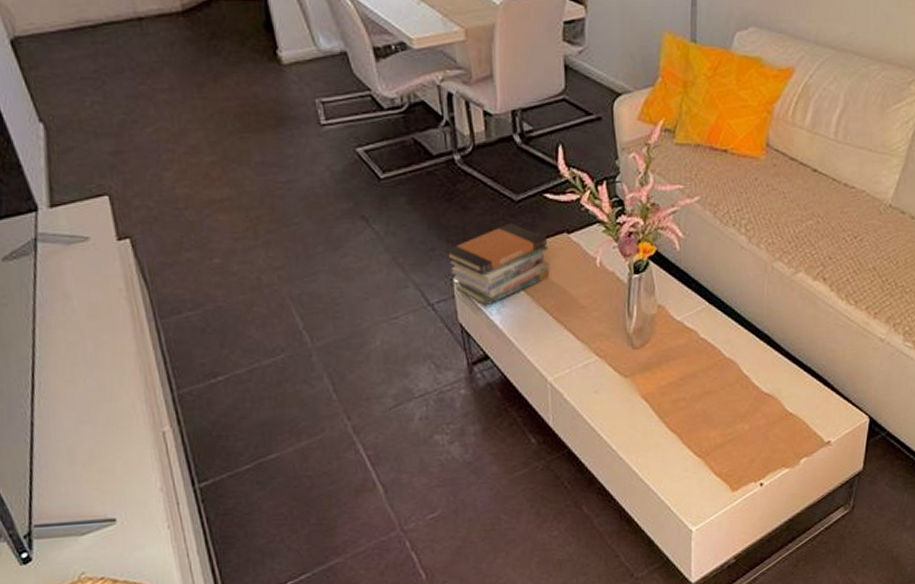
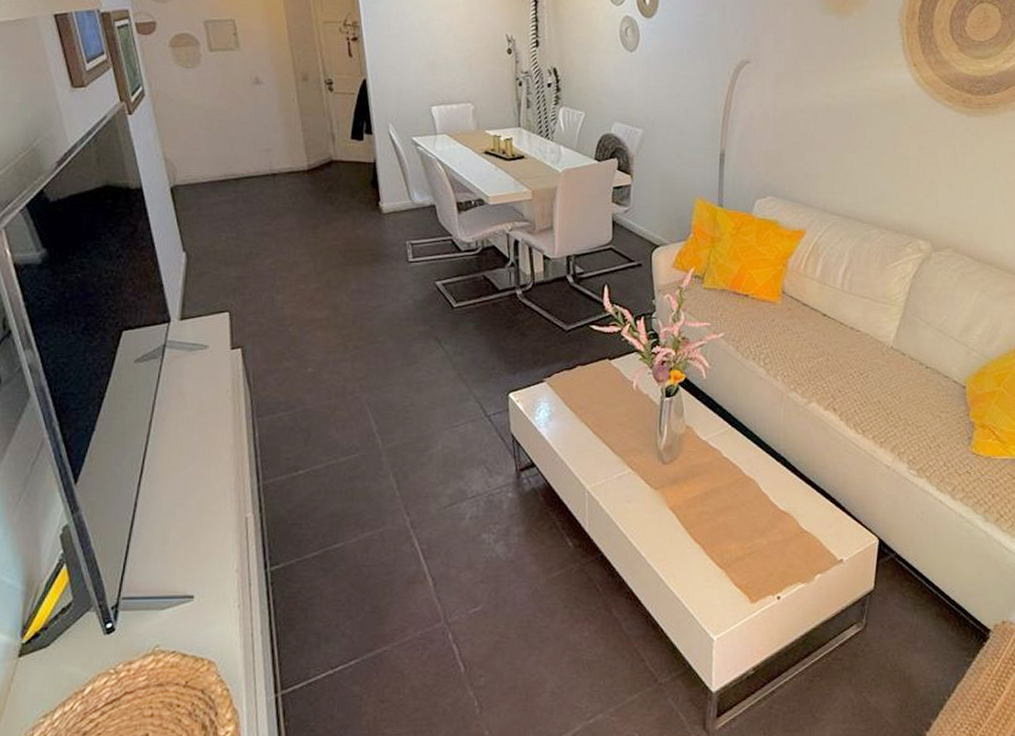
book stack: present [444,223,550,306] -> none [503,349,592,420]

